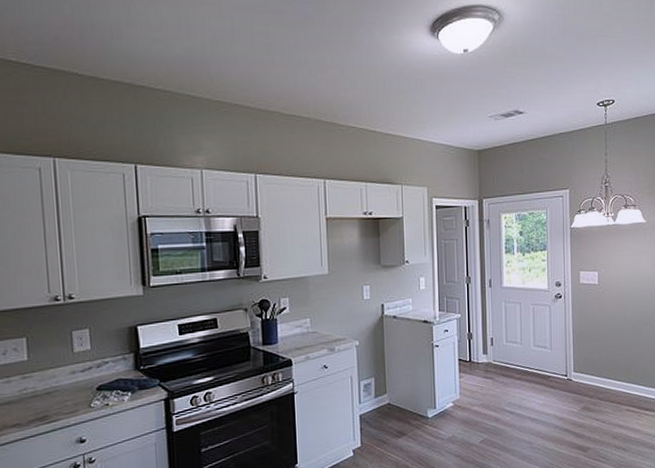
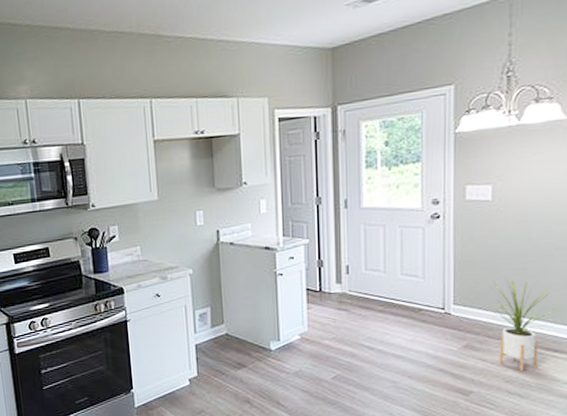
house plant: none [602,348,646,428] -> present [493,277,556,371]

